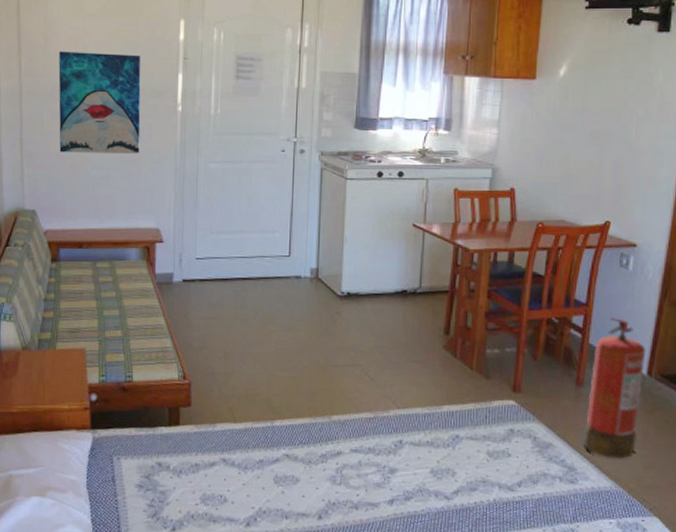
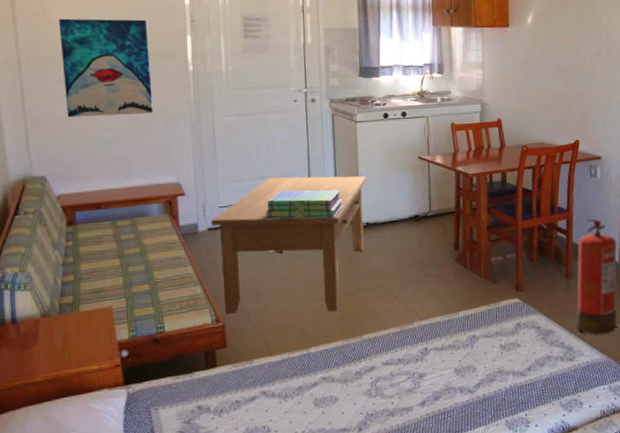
coffee table: none [186,232,352,386] -> present [210,176,366,315]
stack of books: none [241,248,324,283] -> present [265,190,343,220]

